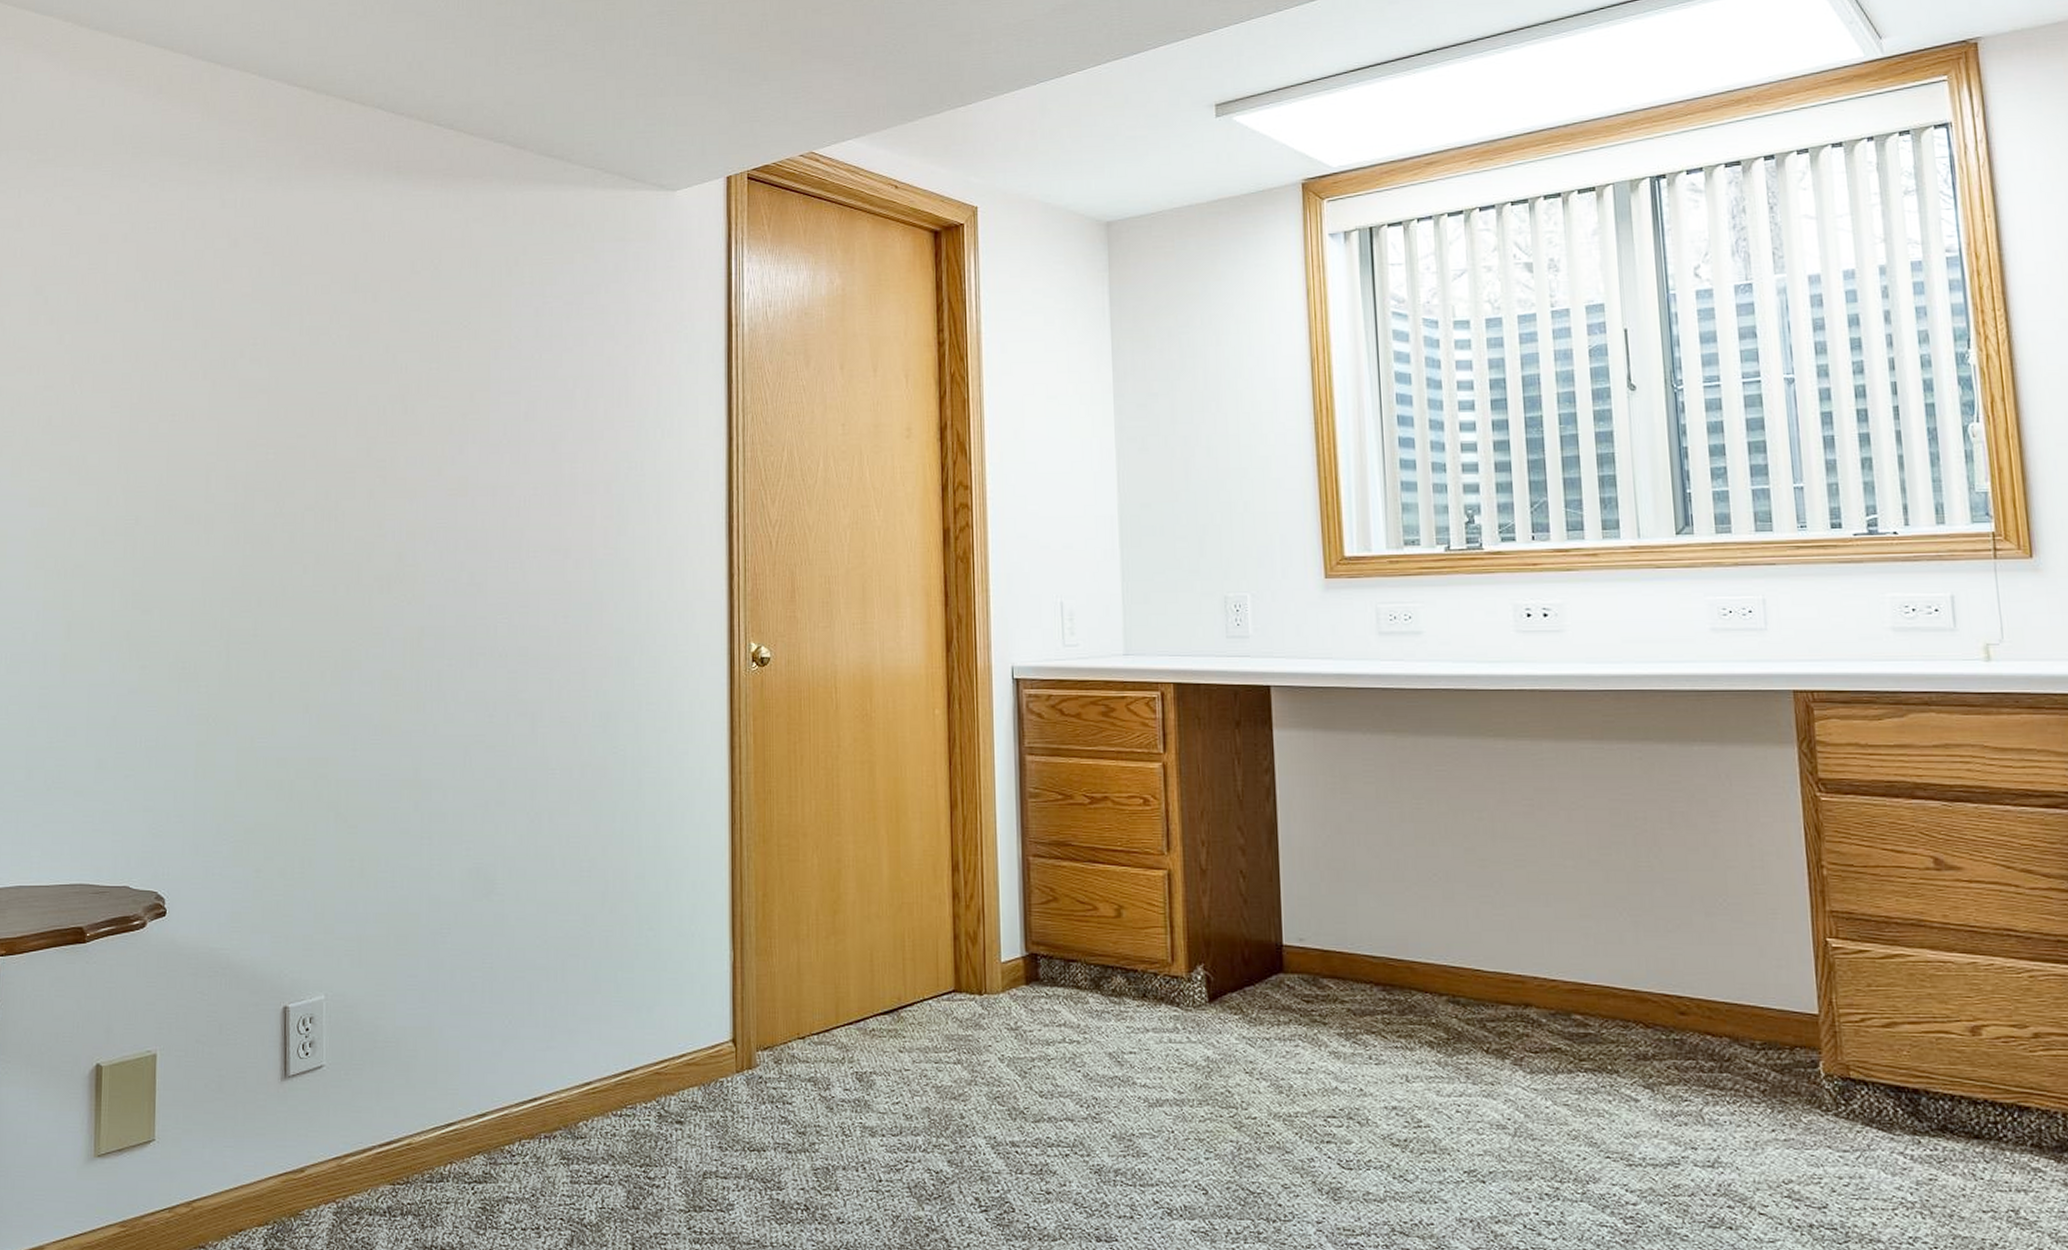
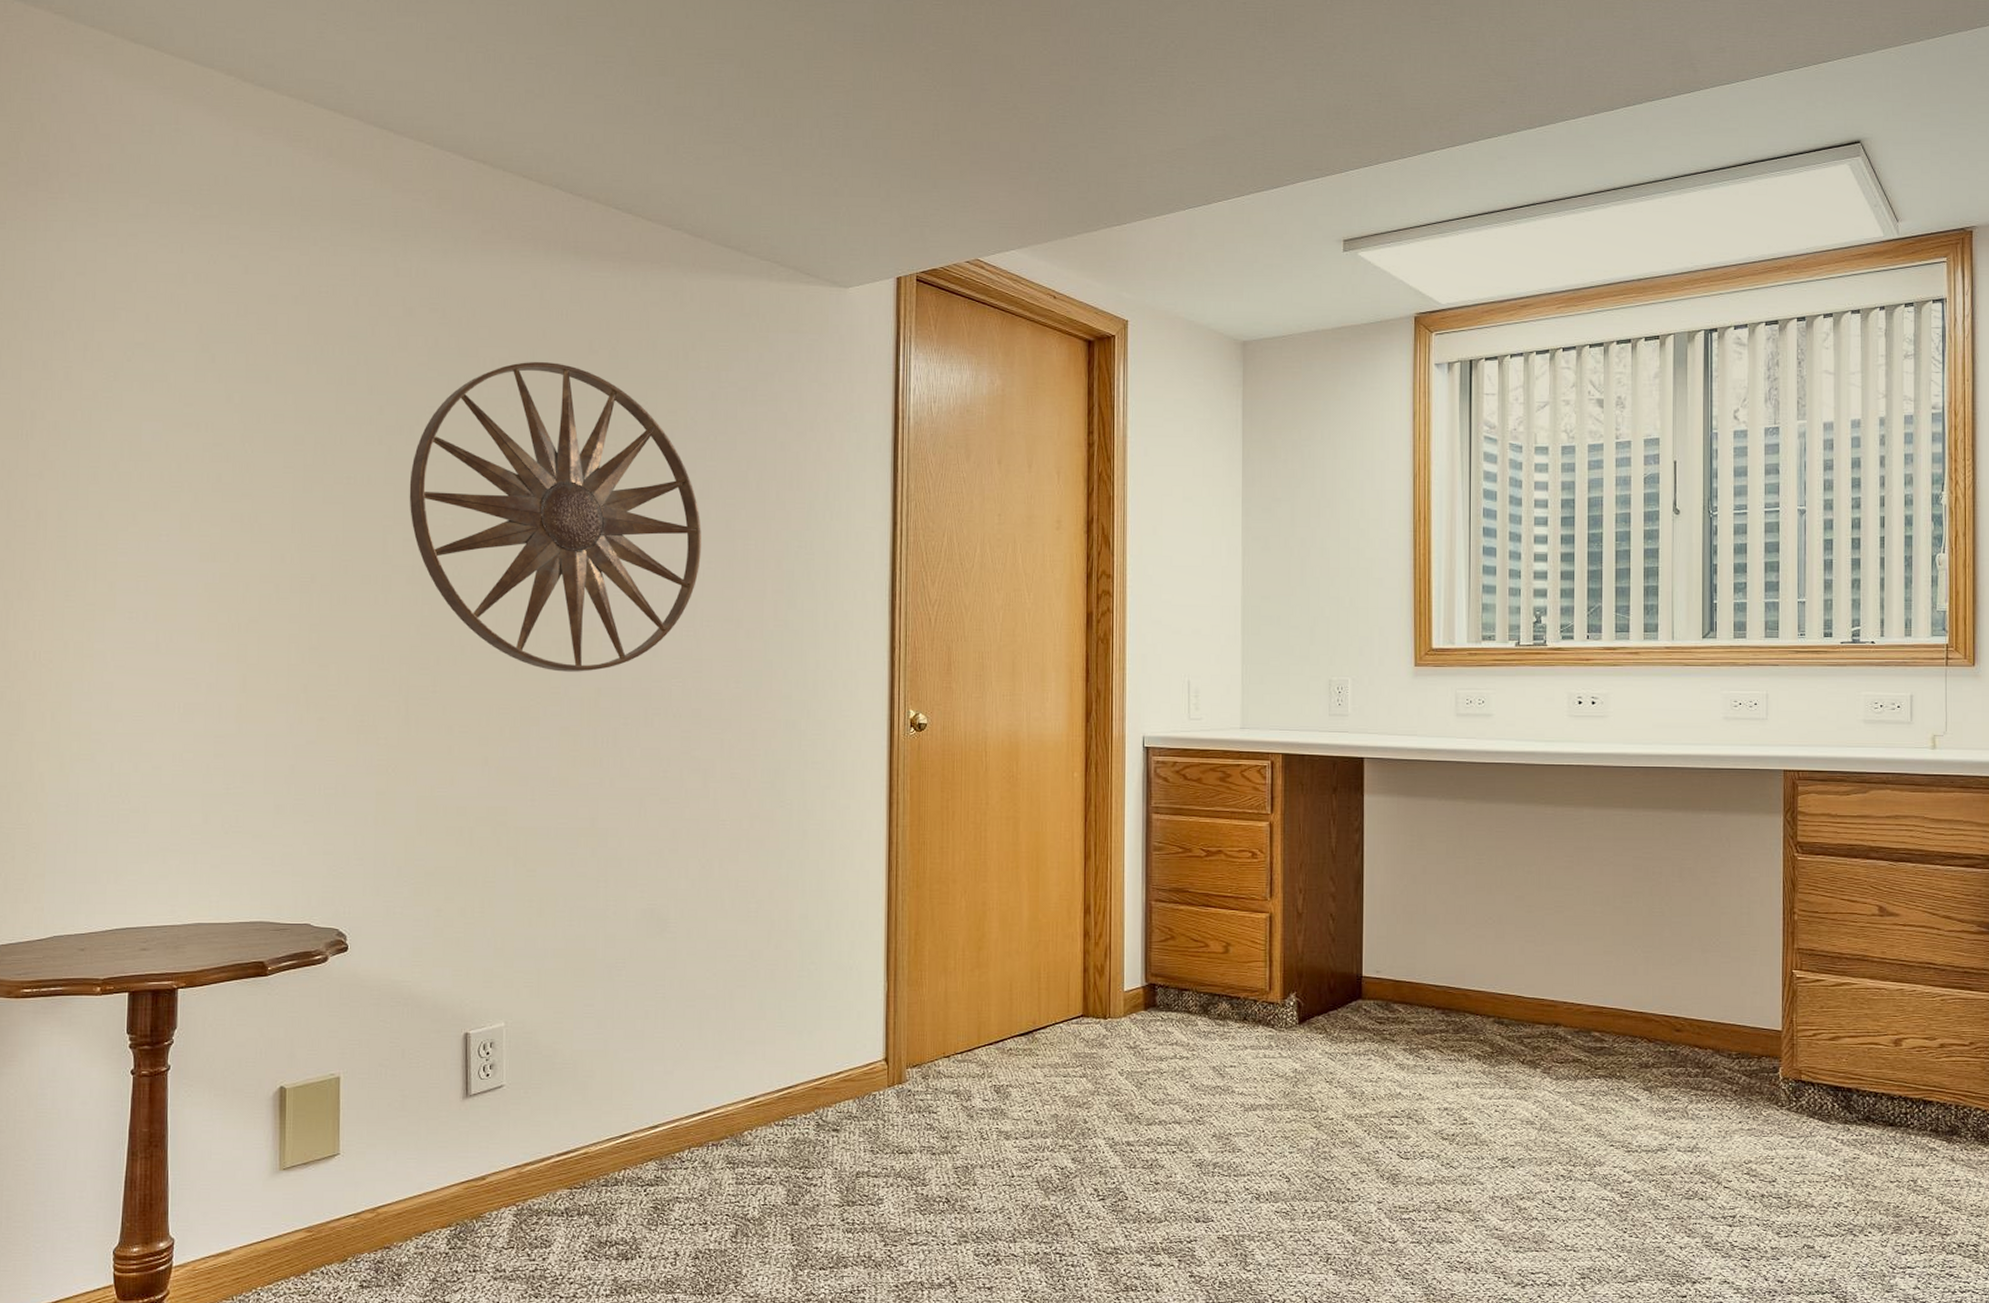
wall art: none [232,286,527,611] -> present [409,362,701,672]

